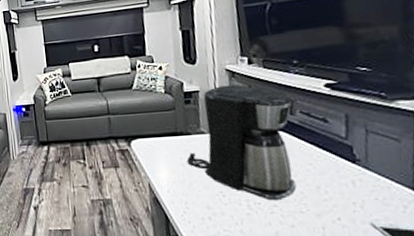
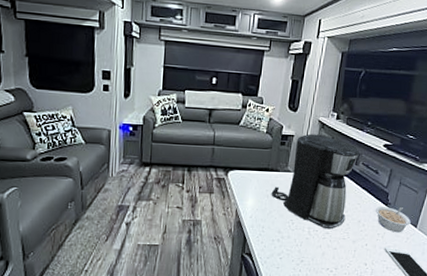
legume: none [337,164,403,200] -> present [375,206,411,233]

